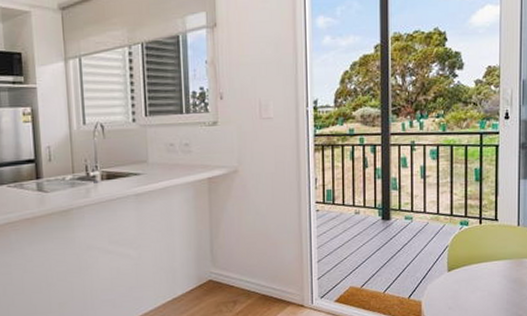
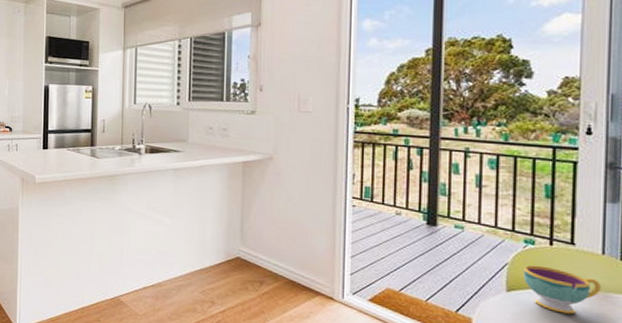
teacup: none [461,243,518,283] -> present [524,265,602,314]

